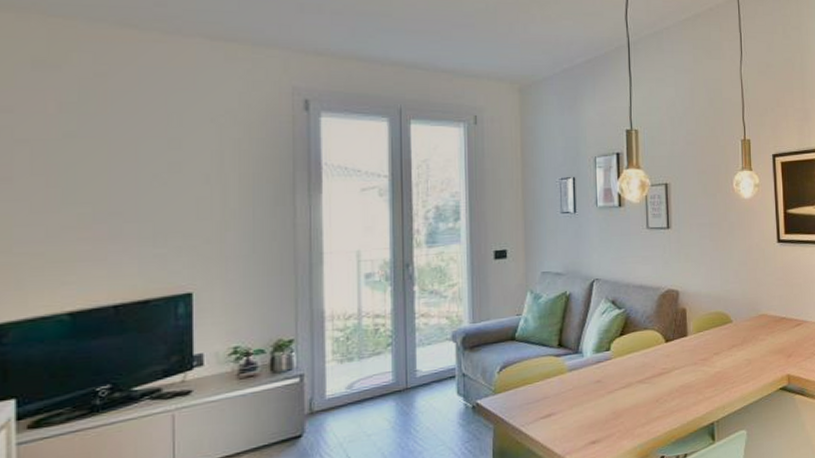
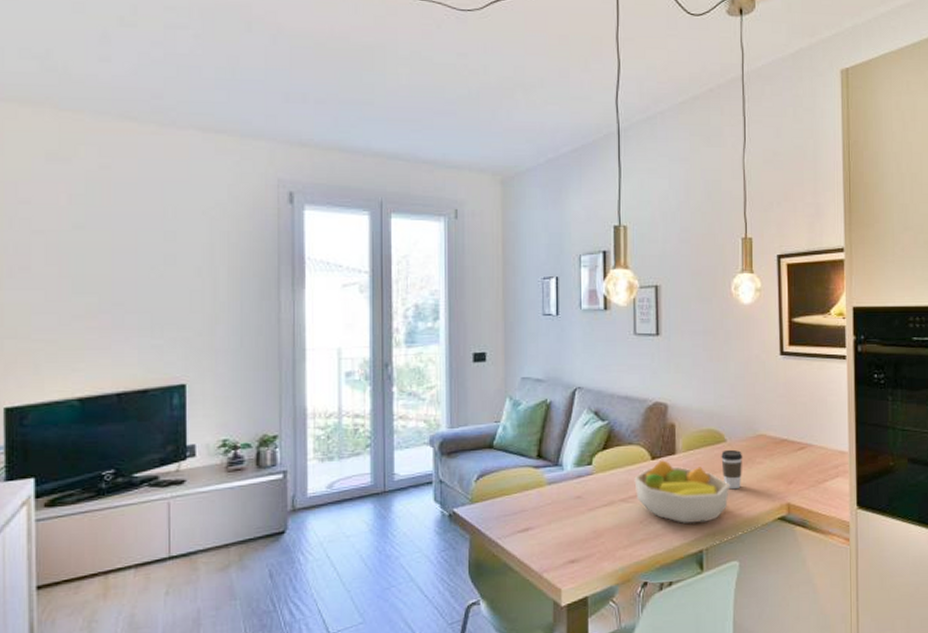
fruit bowl: none [650,342,736,400] -> present [634,460,729,524]
coffee cup: none [728,329,748,366] -> present [721,449,743,490]

